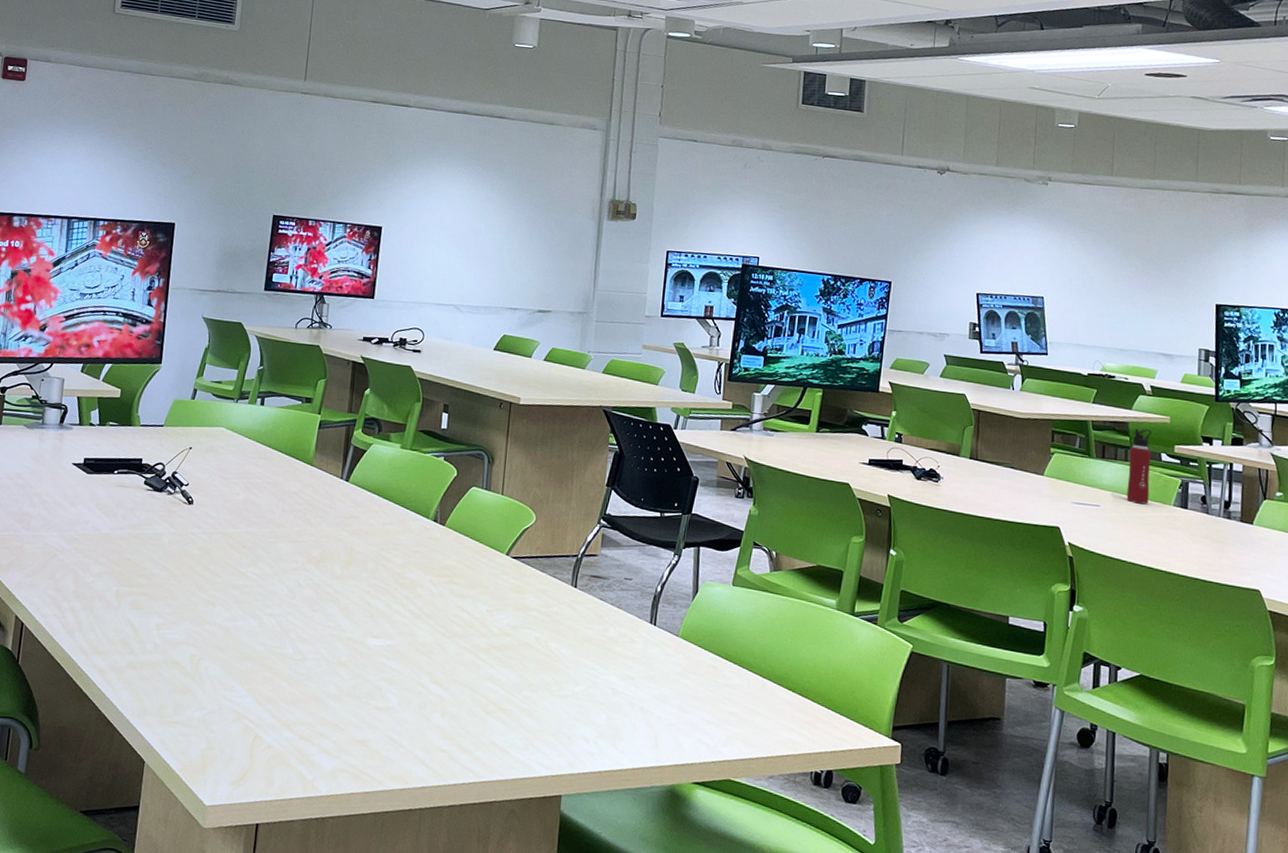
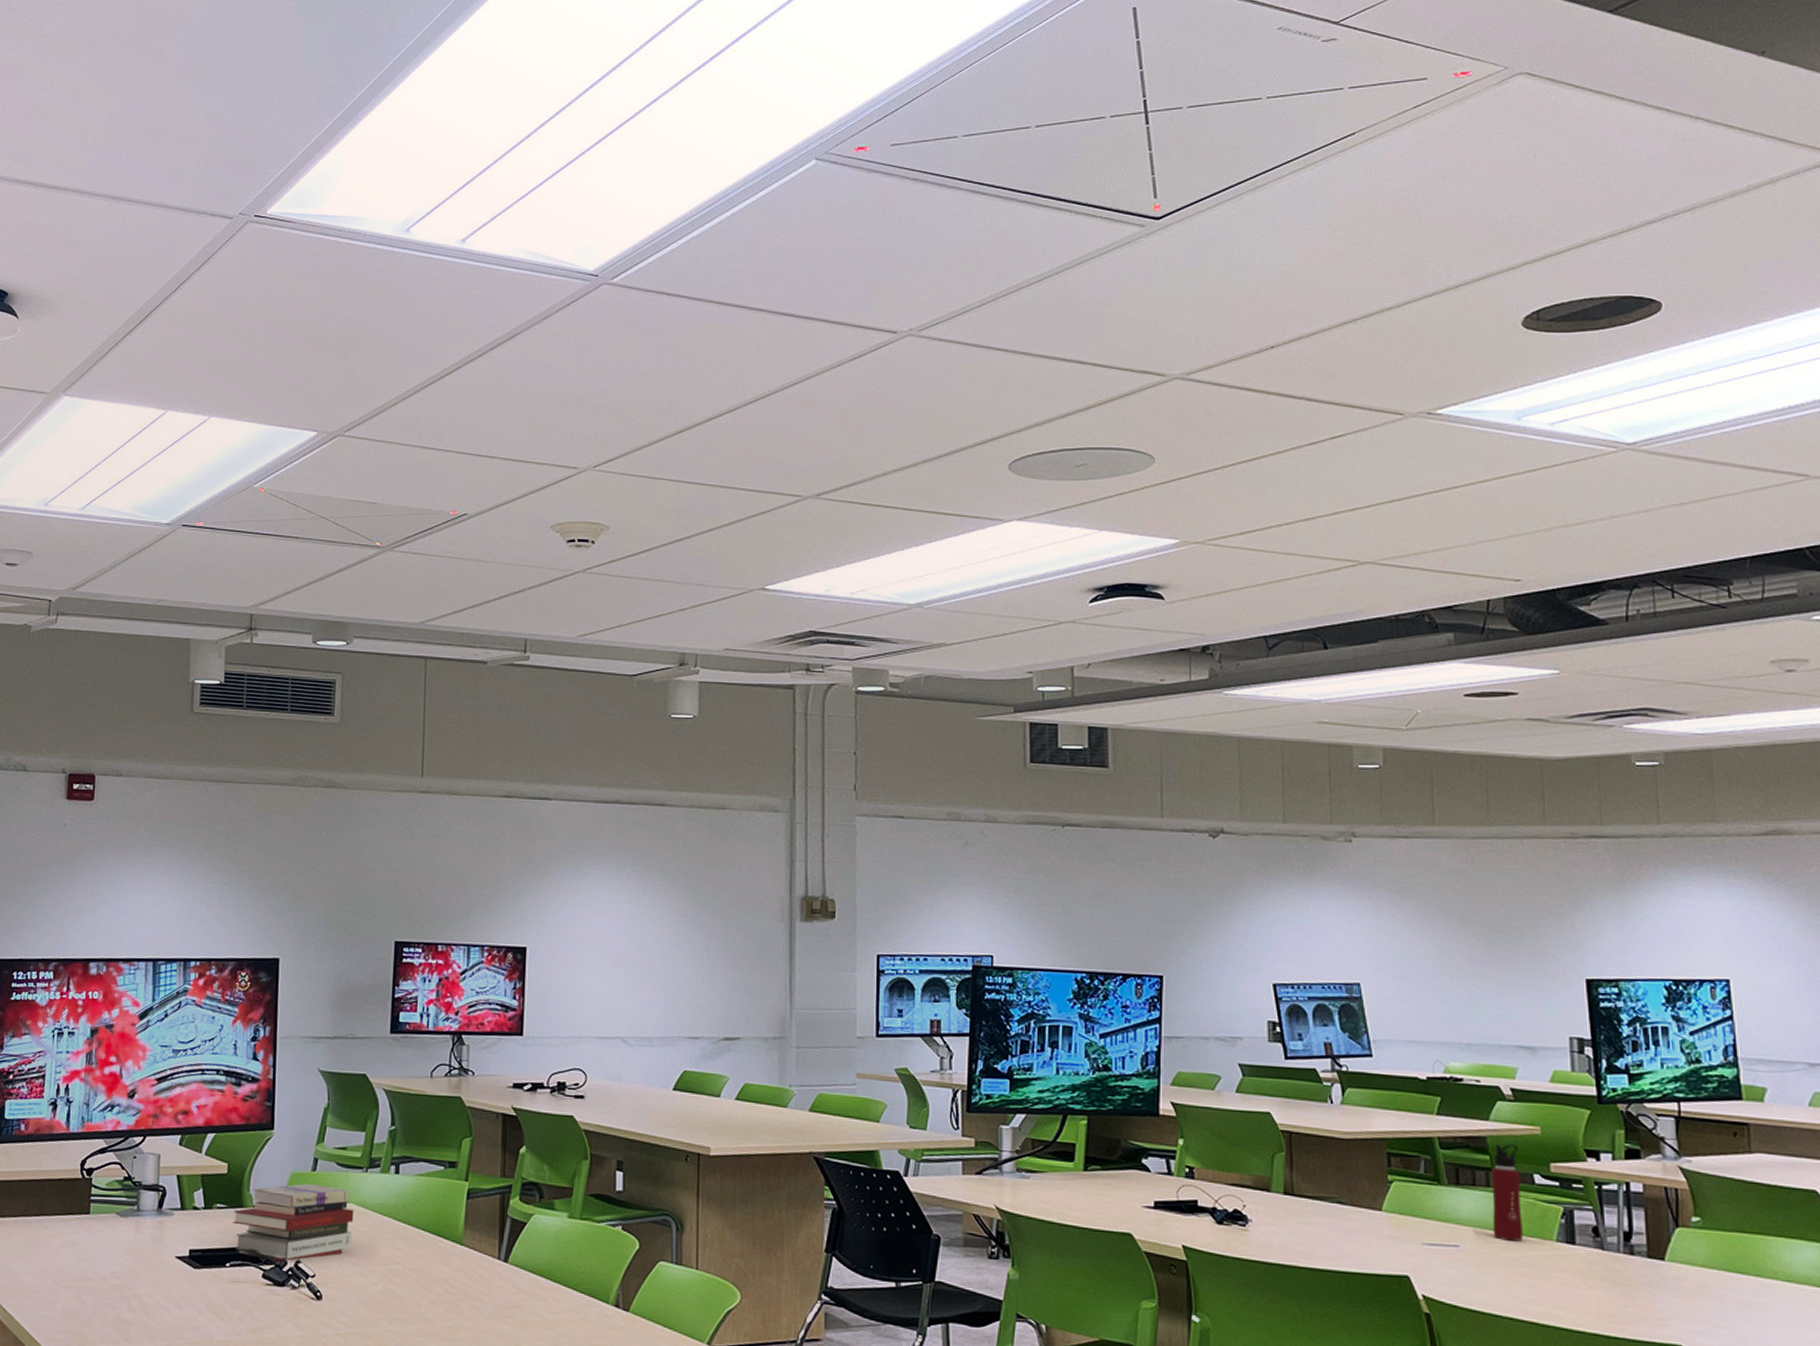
books: none [122,409,225,472] -> present [233,1183,355,1262]

